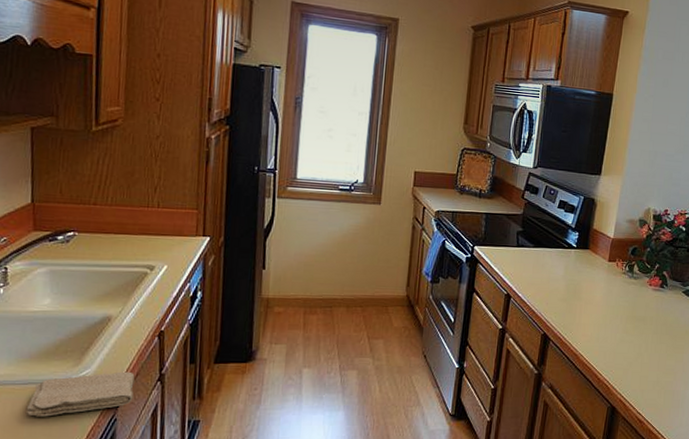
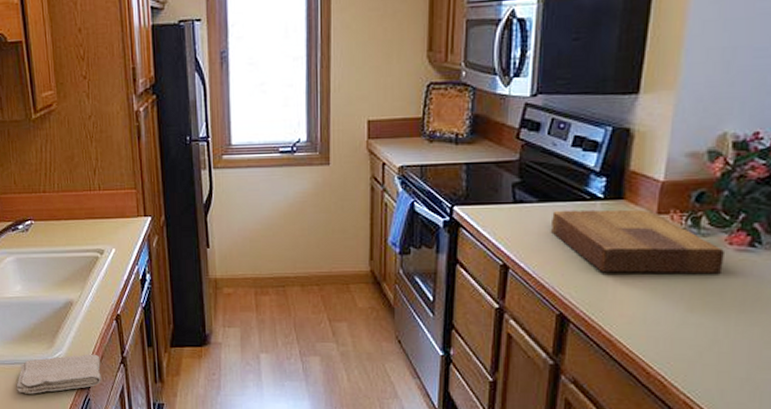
cutting board: none [540,254,647,306] -> present [550,209,724,273]

